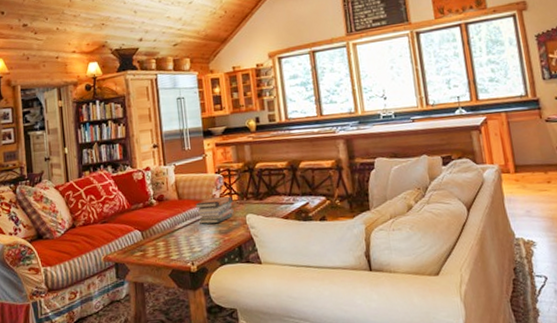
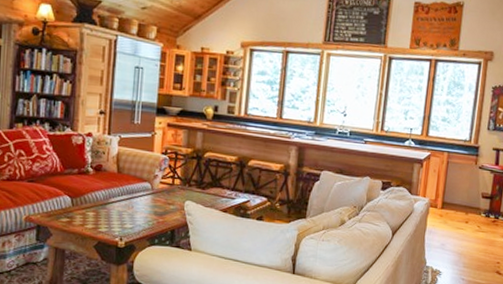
book stack: present [195,196,236,224] -> none [134,177,176,205]

